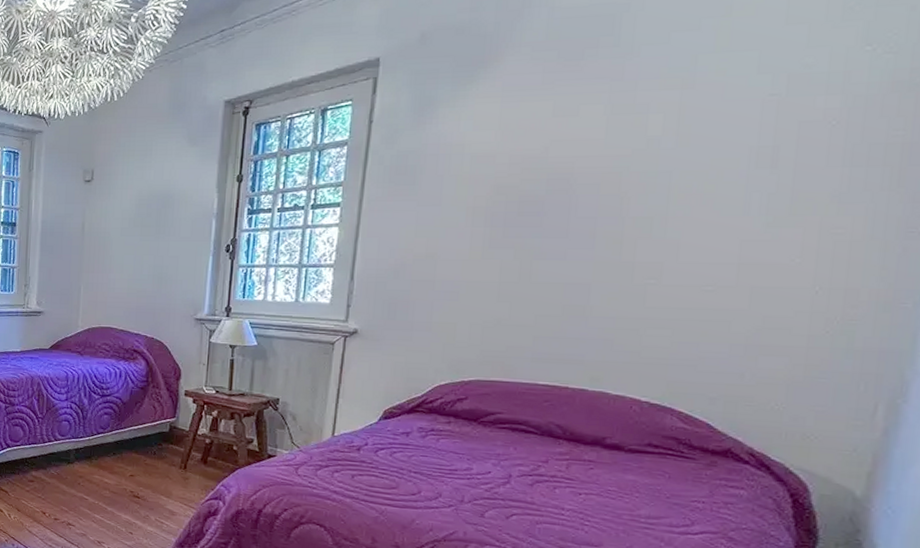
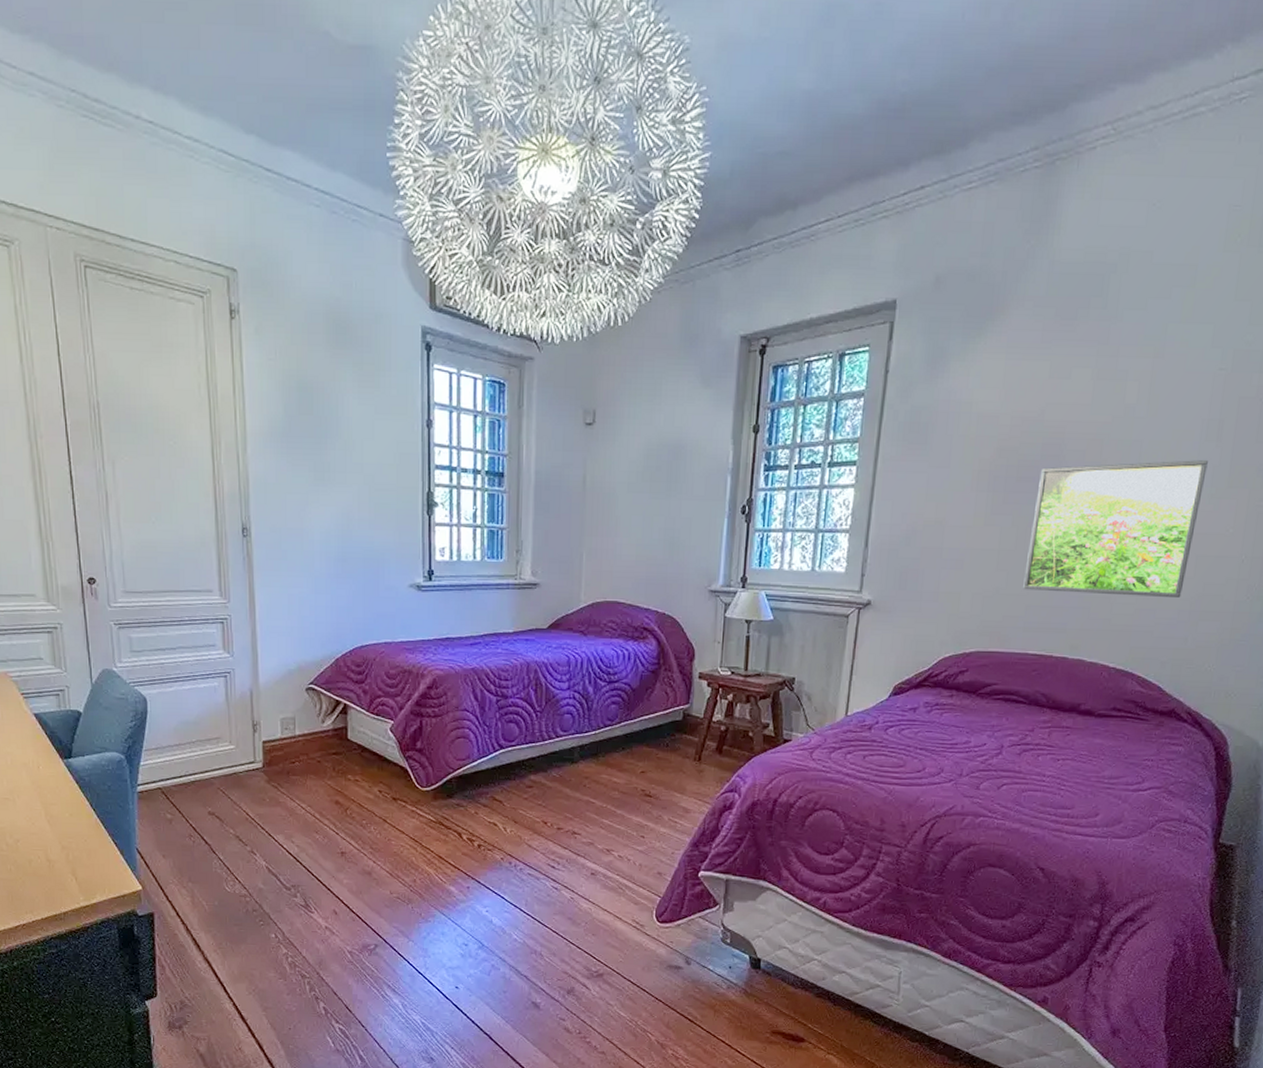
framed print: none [529,188,760,330] -> present [1023,460,1208,597]

